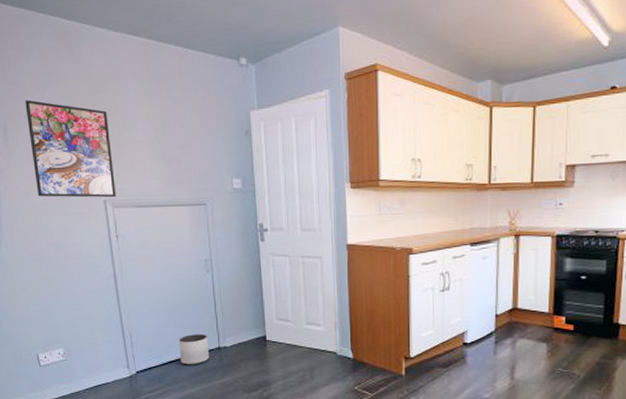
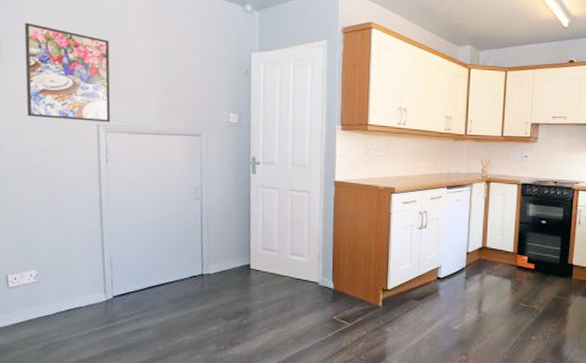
planter: present [179,334,210,365] -> none [160,260,192,291]

